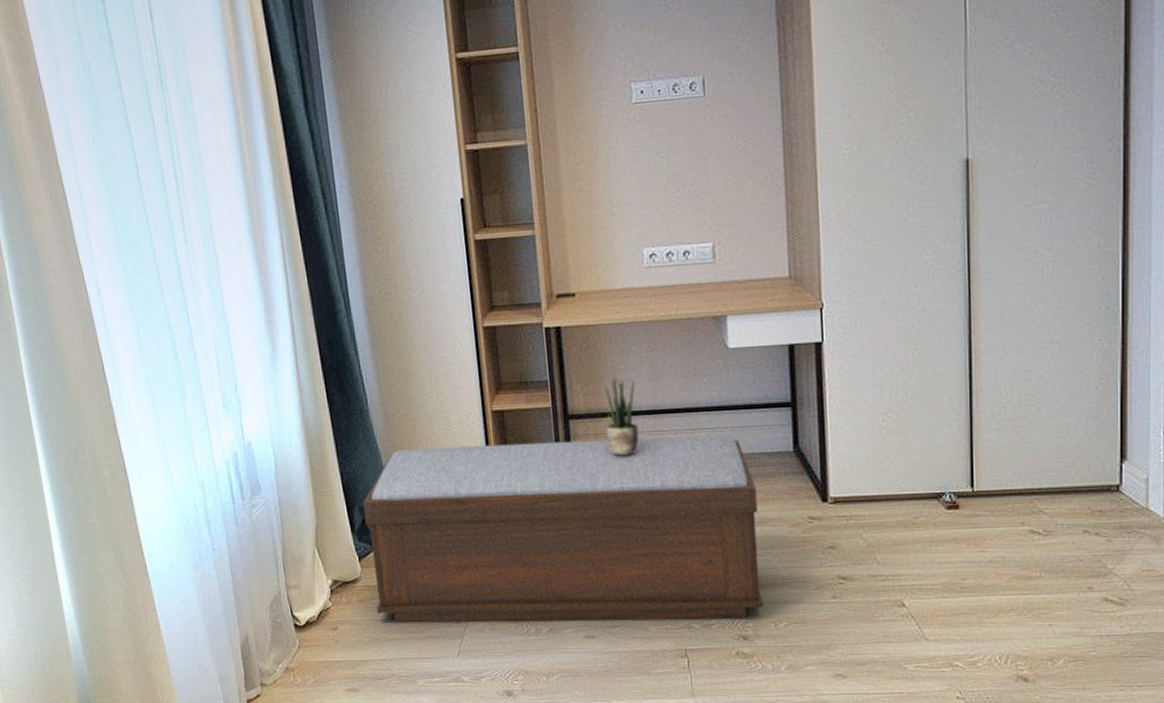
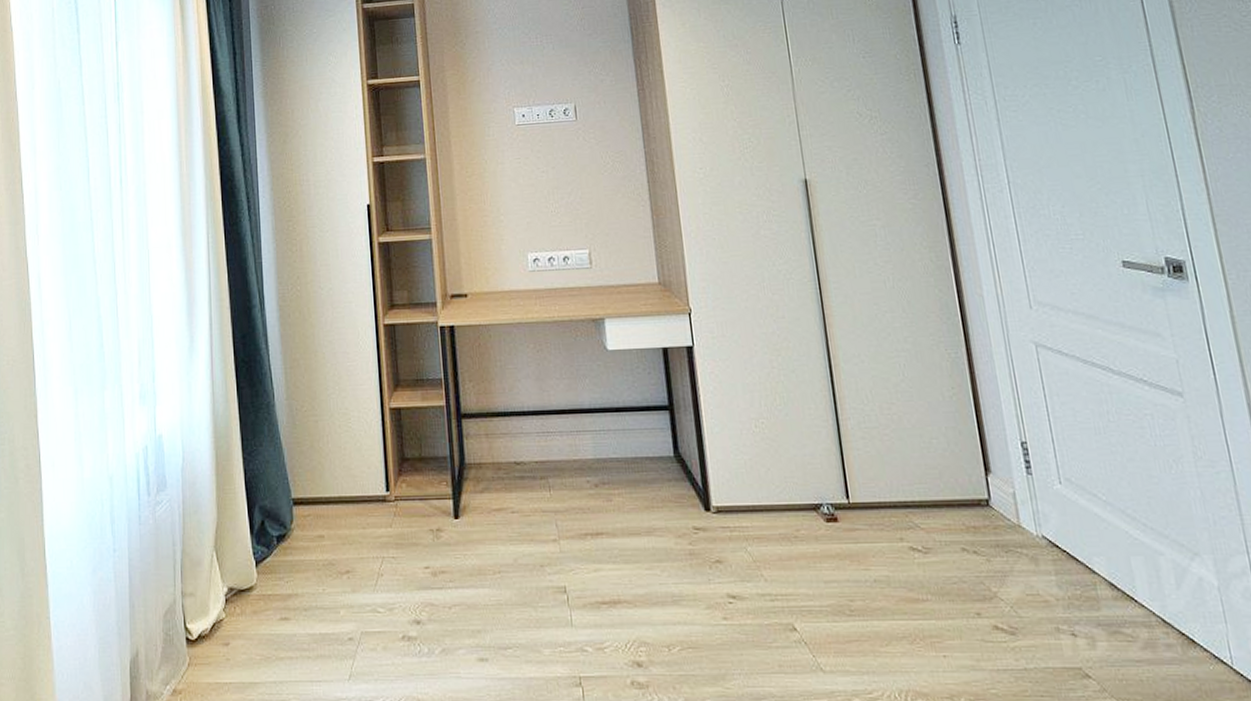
bench: present [362,436,764,622] -> none [263,438,656,641]
potted plant: present [604,378,640,455] -> none [494,377,528,456]

